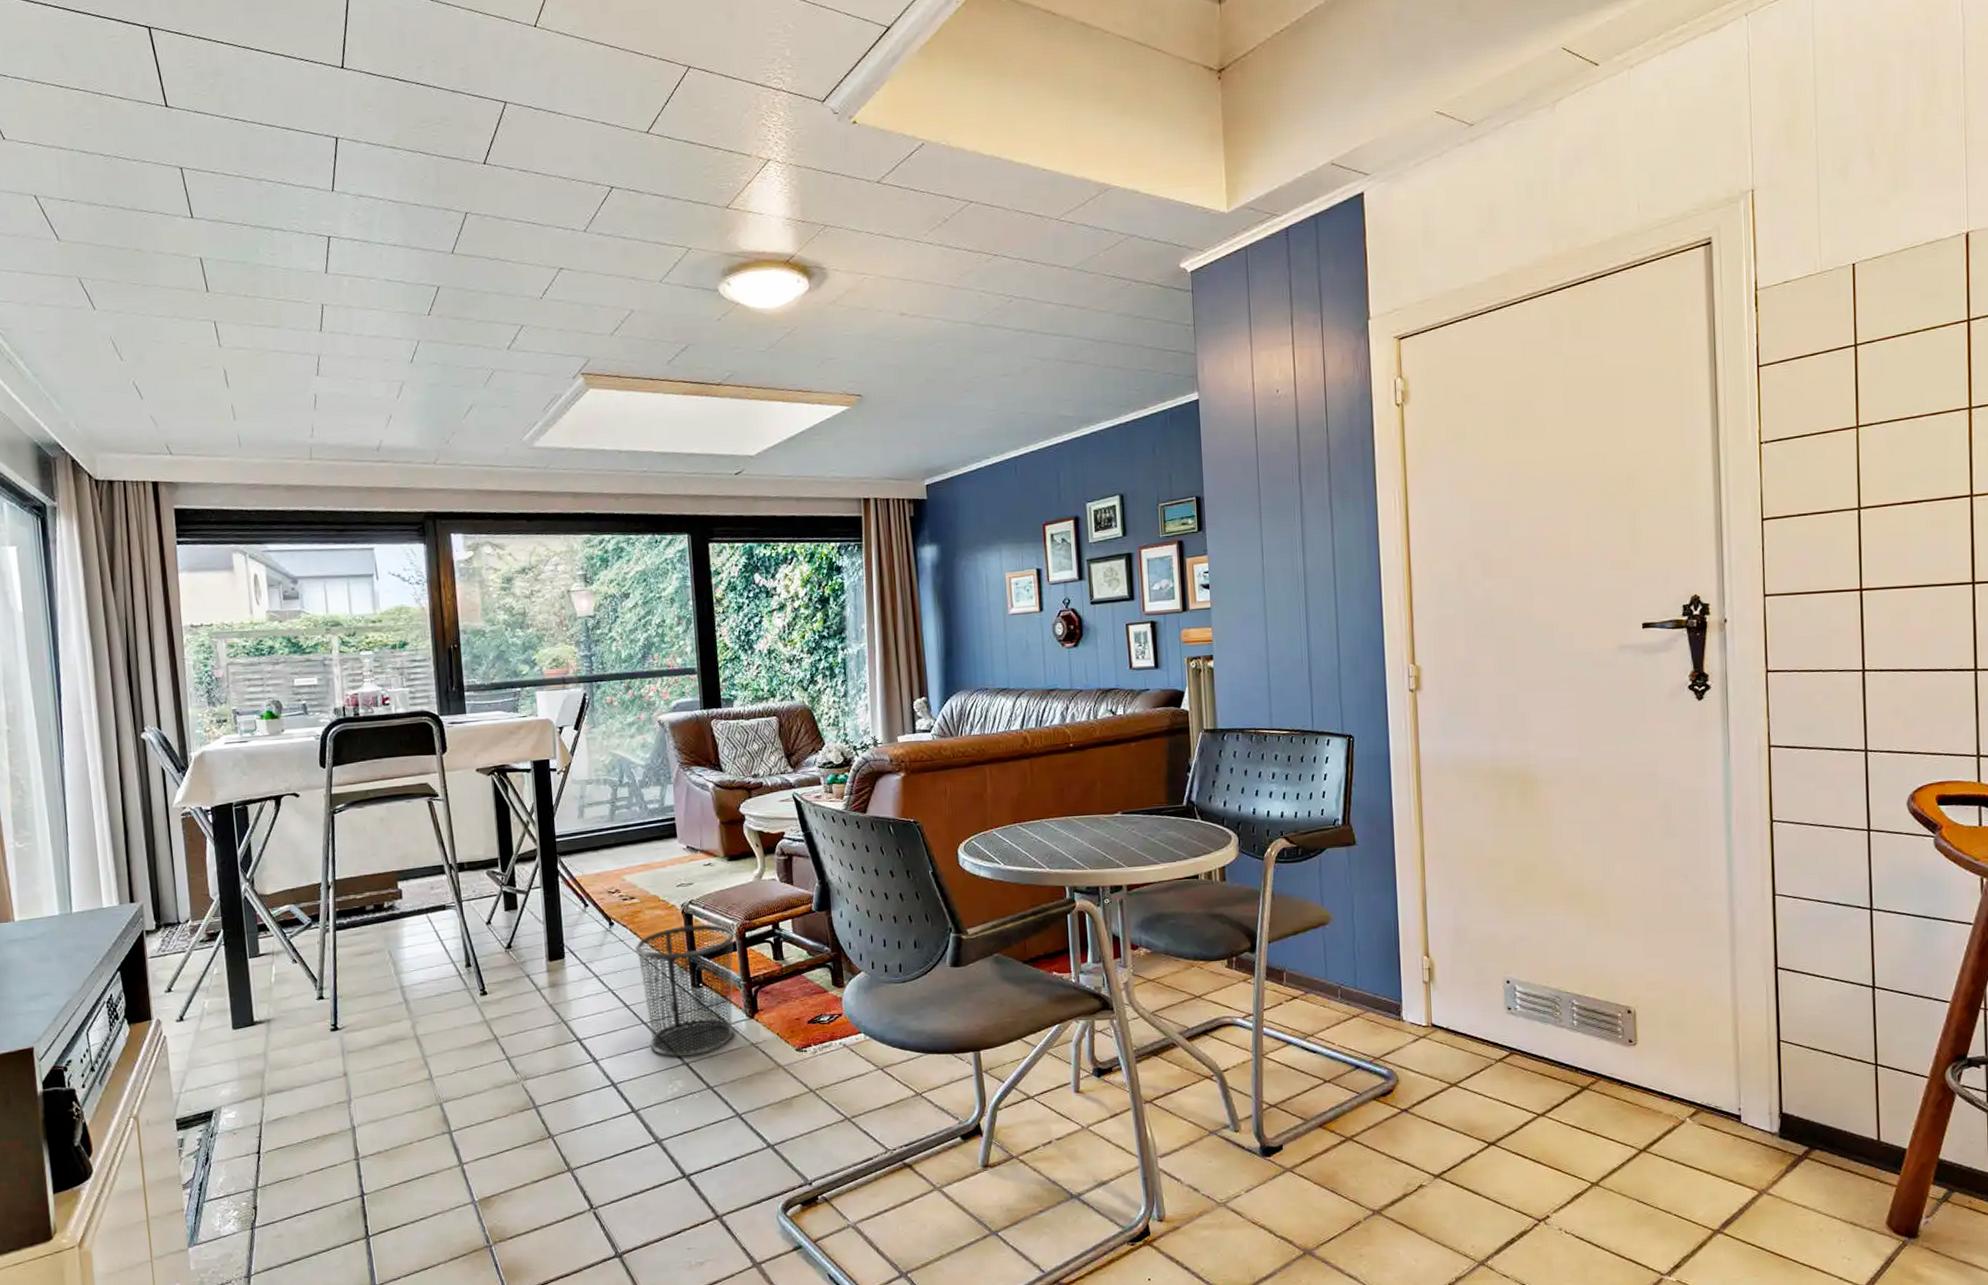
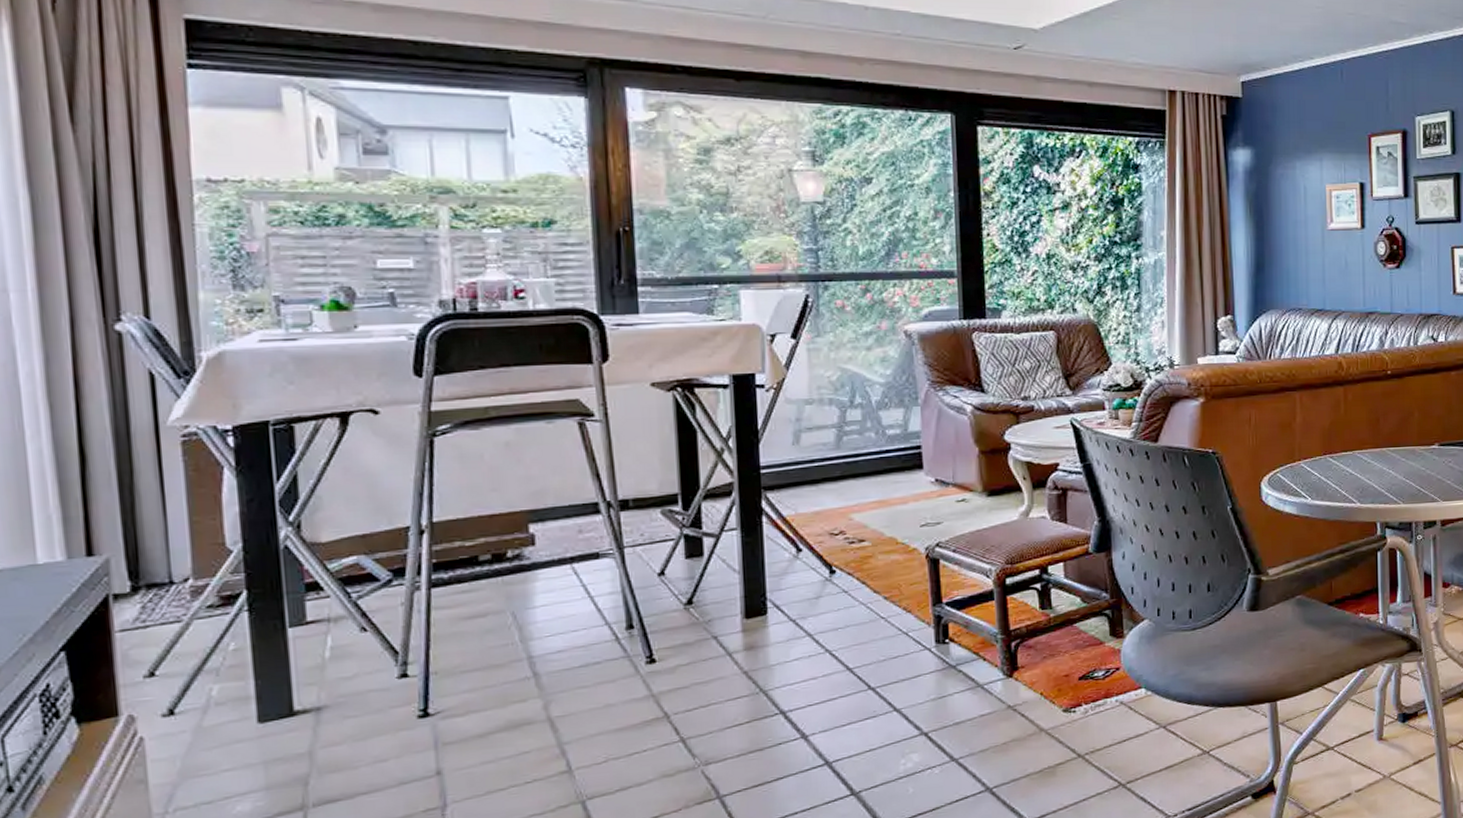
waste bin: present [635,924,735,1057] -> none [863,570,993,727]

